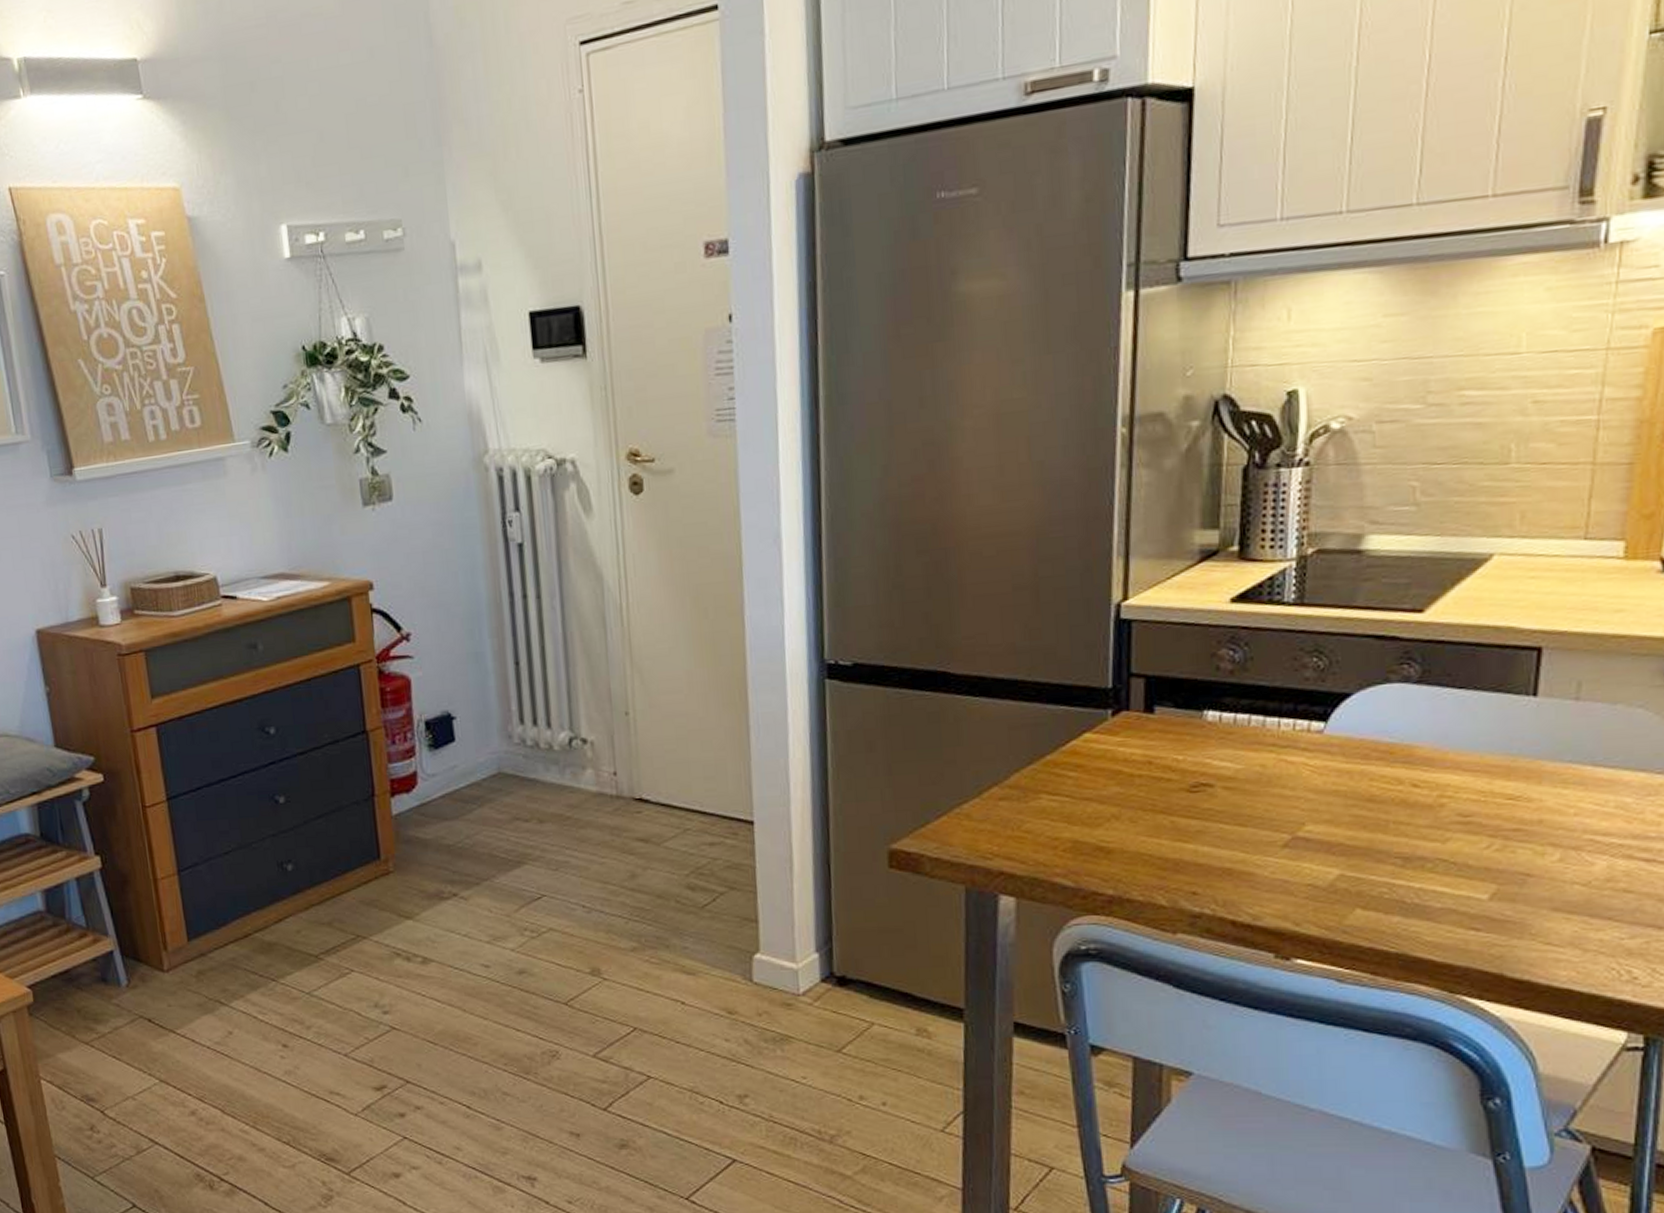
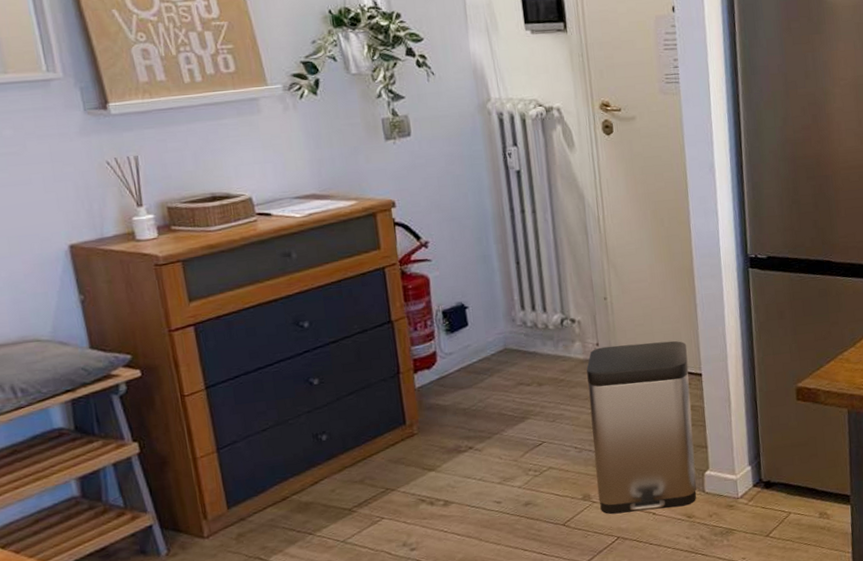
pedal bin: none [599,774,742,998] -> present [586,340,697,514]

